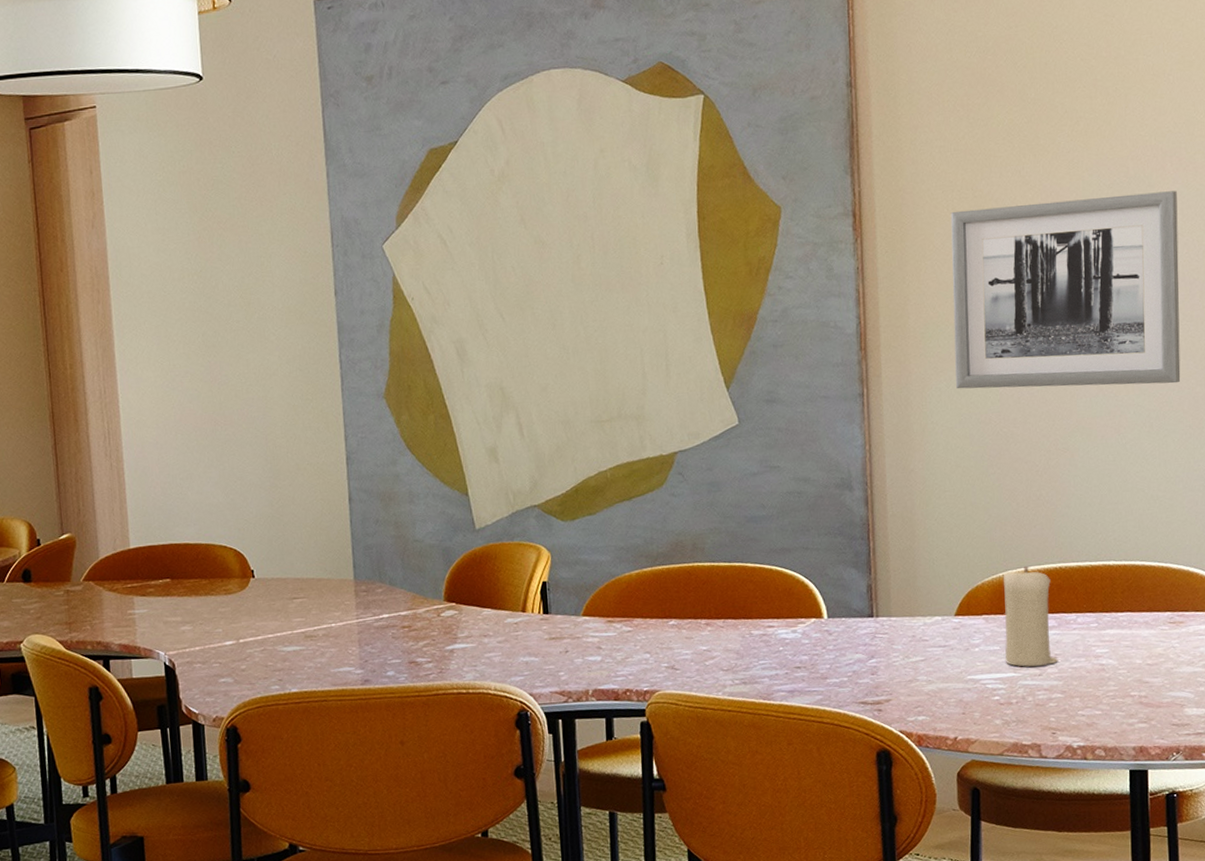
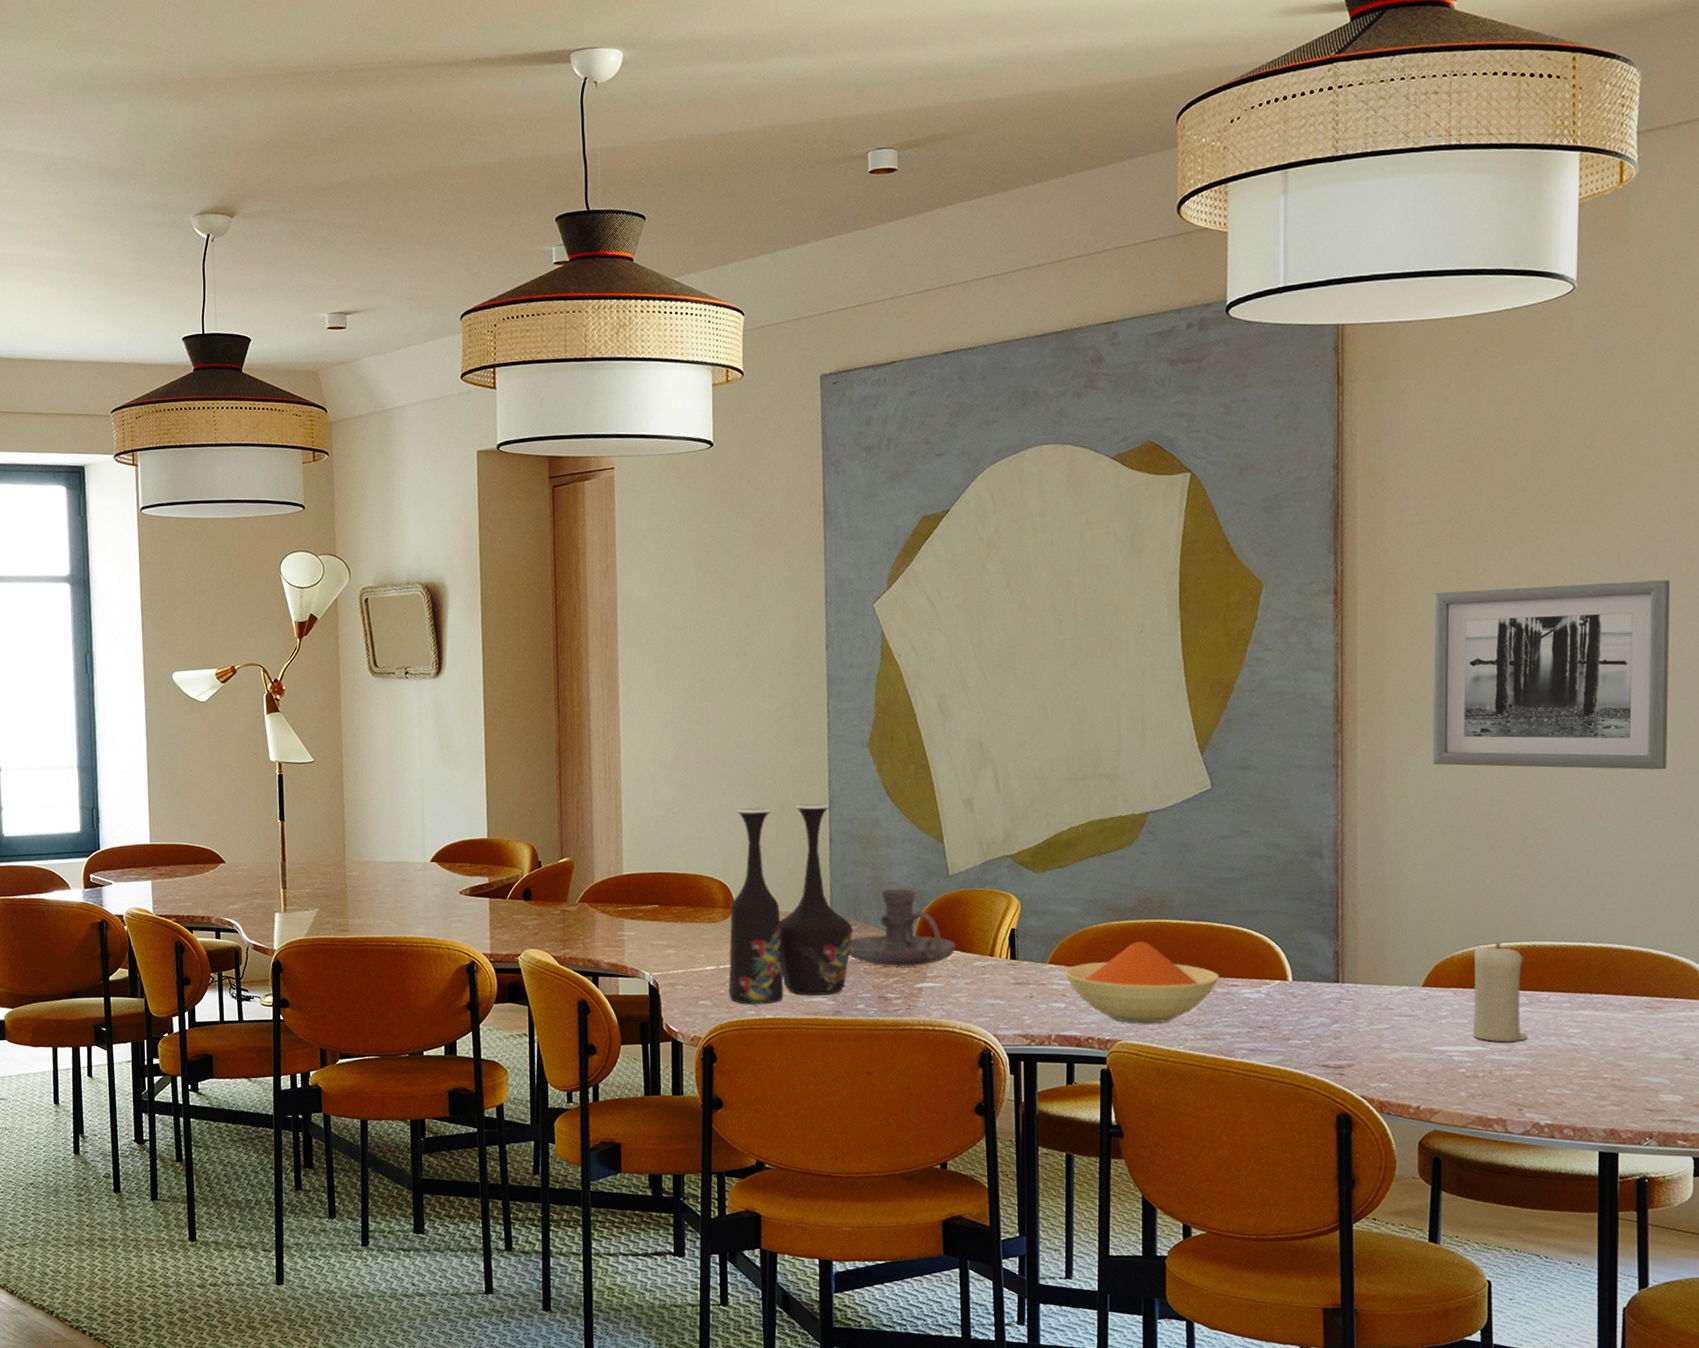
vase: none [248,461,380,679] -> present [728,803,854,1005]
candle holder: none [375,546,487,629] -> present [849,889,956,967]
bowl: none [599,586,756,672] -> present [1064,941,1220,1023]

